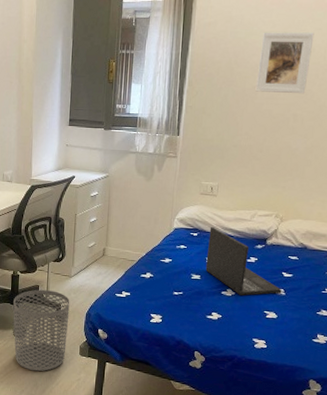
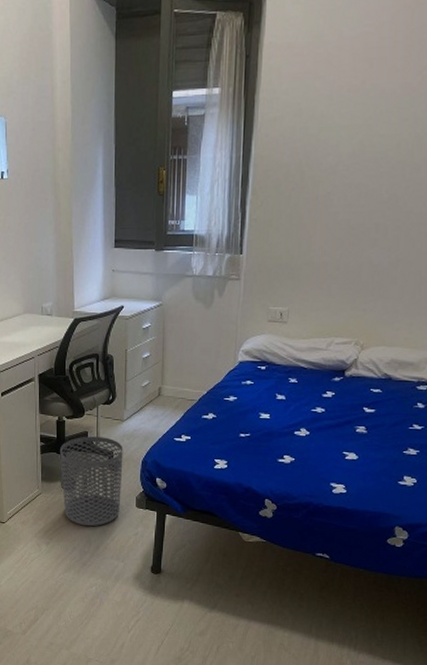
laptop: present [205,226,282,296] -> none [275,358,364,435]
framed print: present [255,32,314,94] -> none [330,124,400,200]

